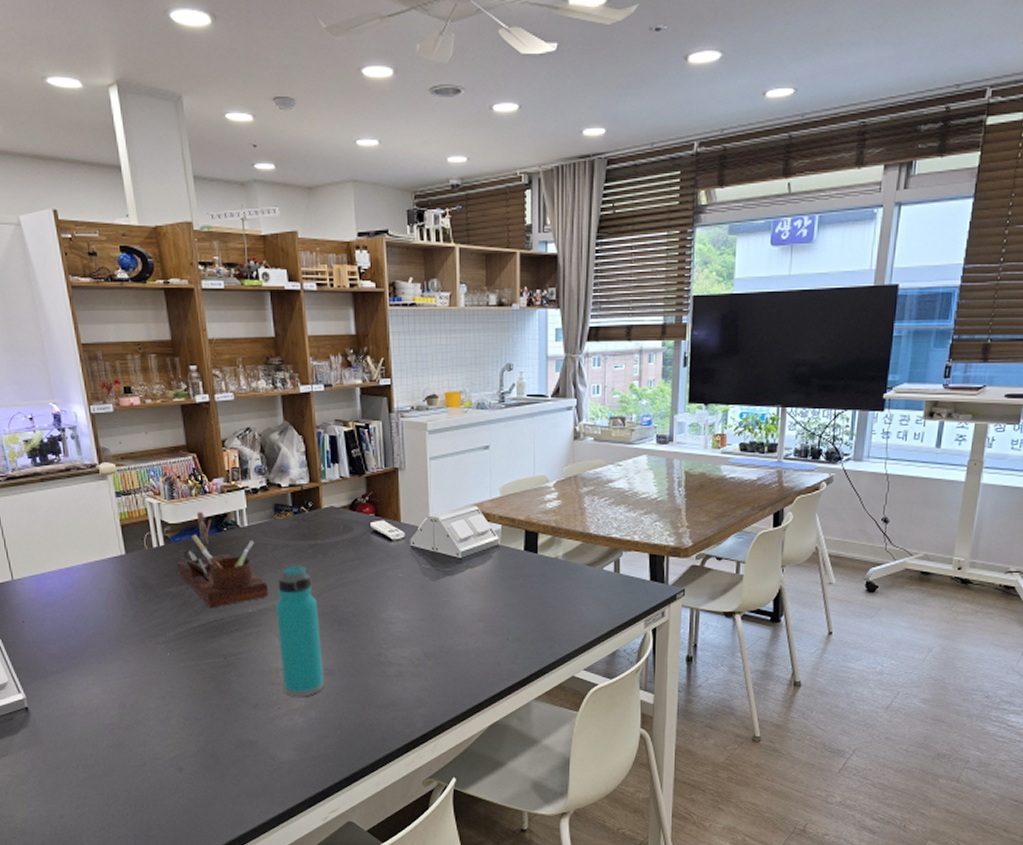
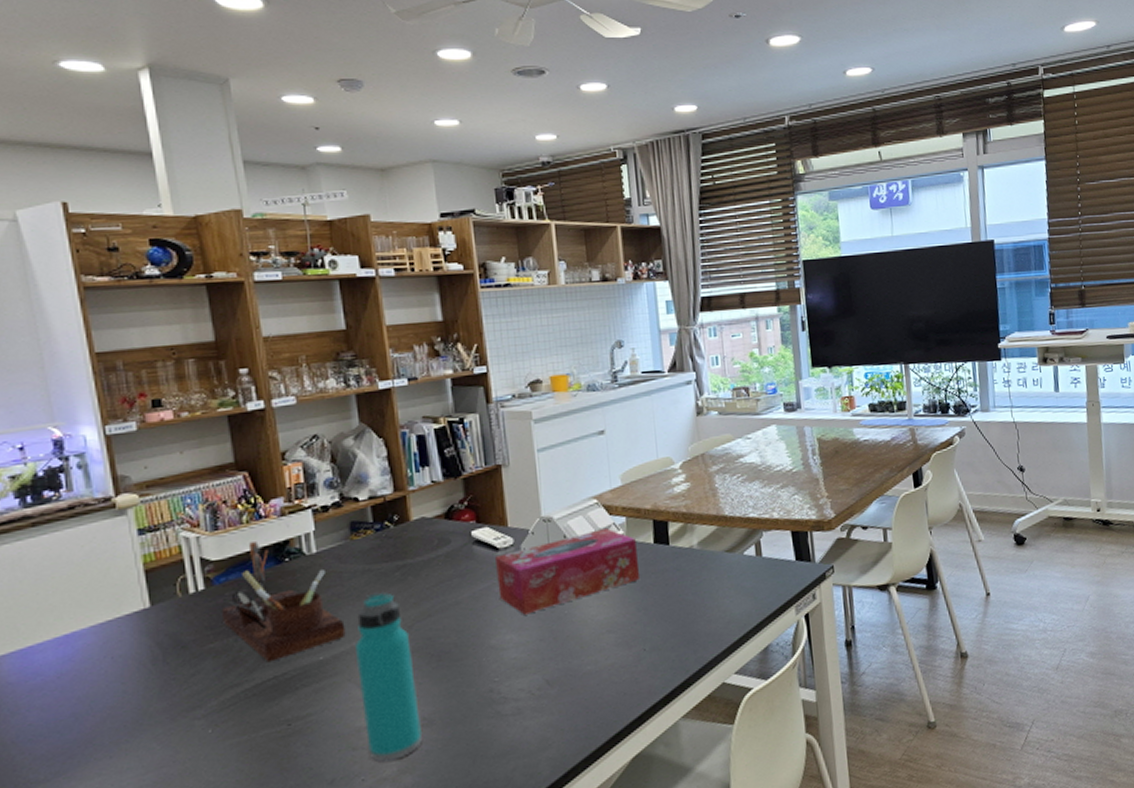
tissue box: none [389,533,510,597] -> present [495,528,641,615]

